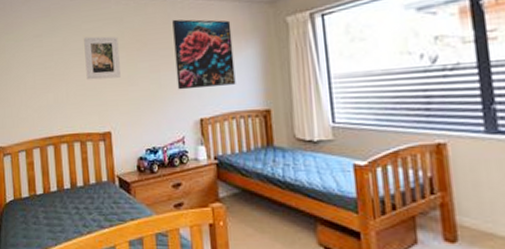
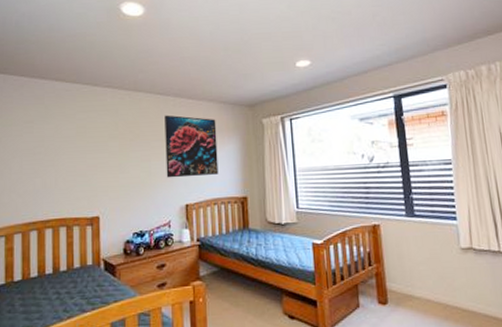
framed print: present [84,36,121,80] -> none [77,125,112,167]

